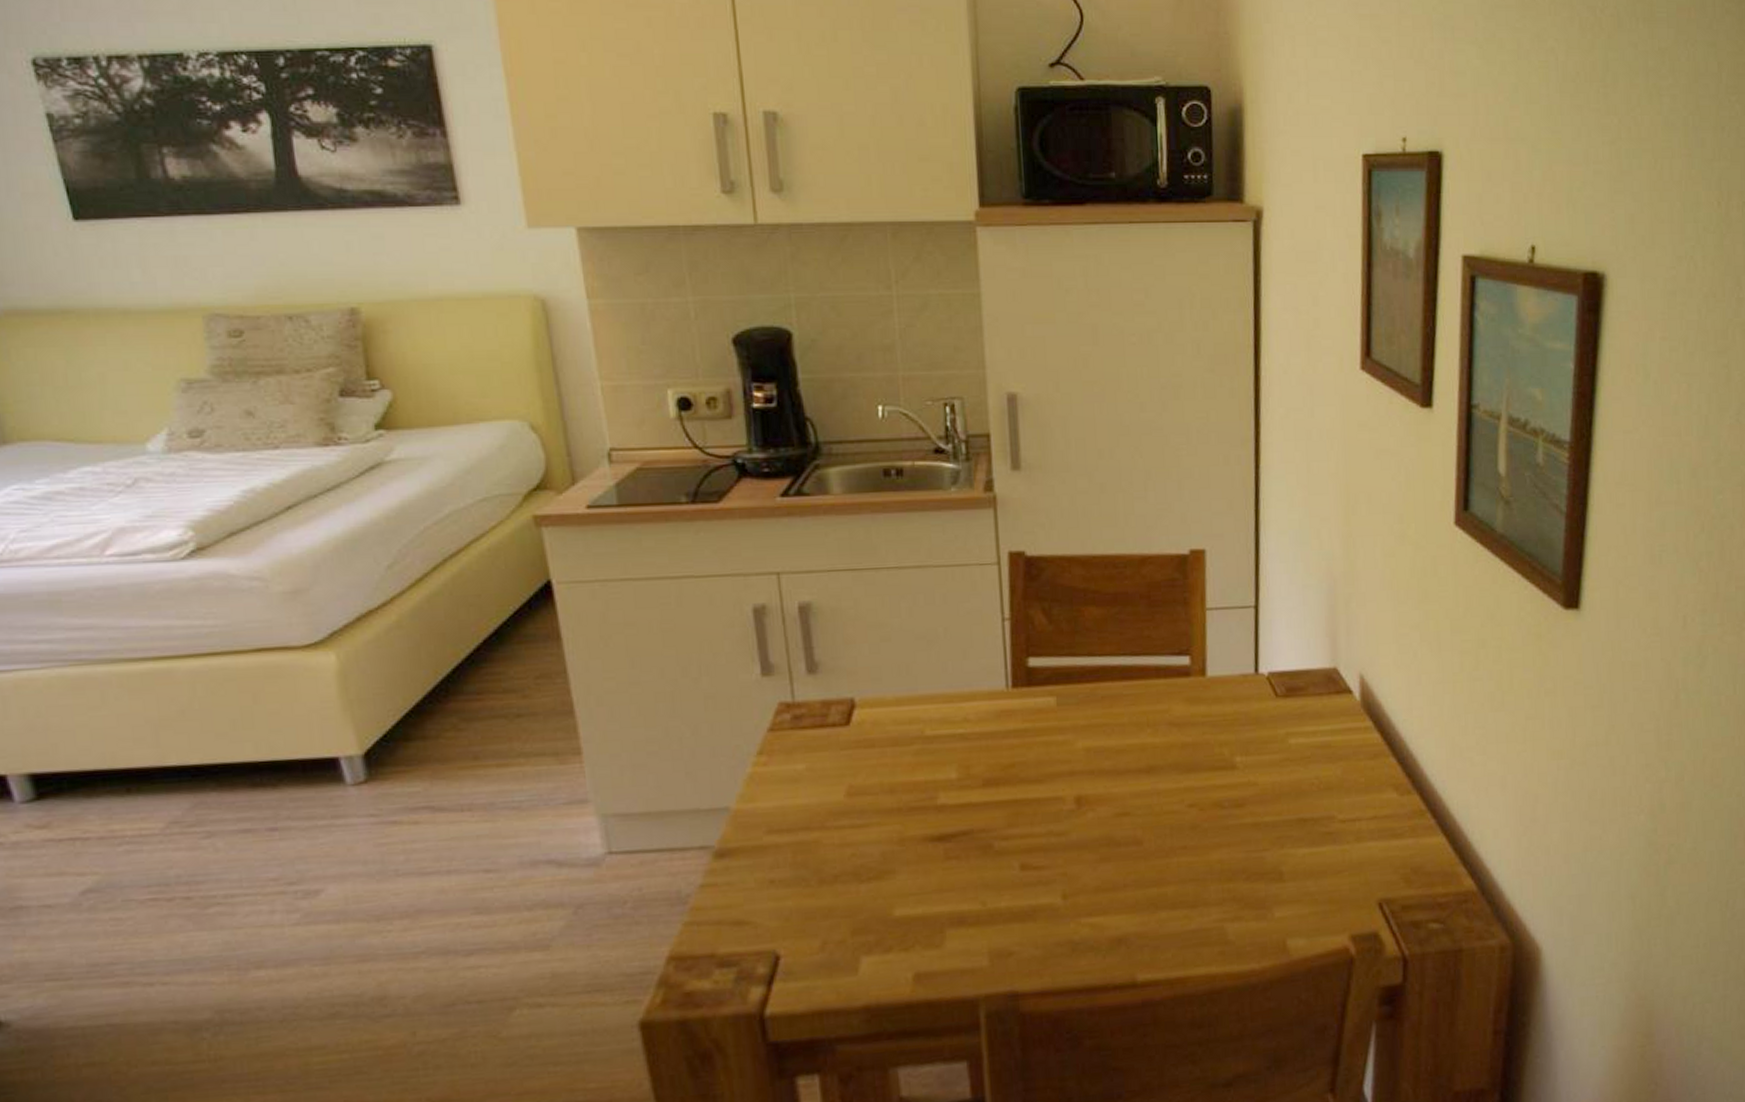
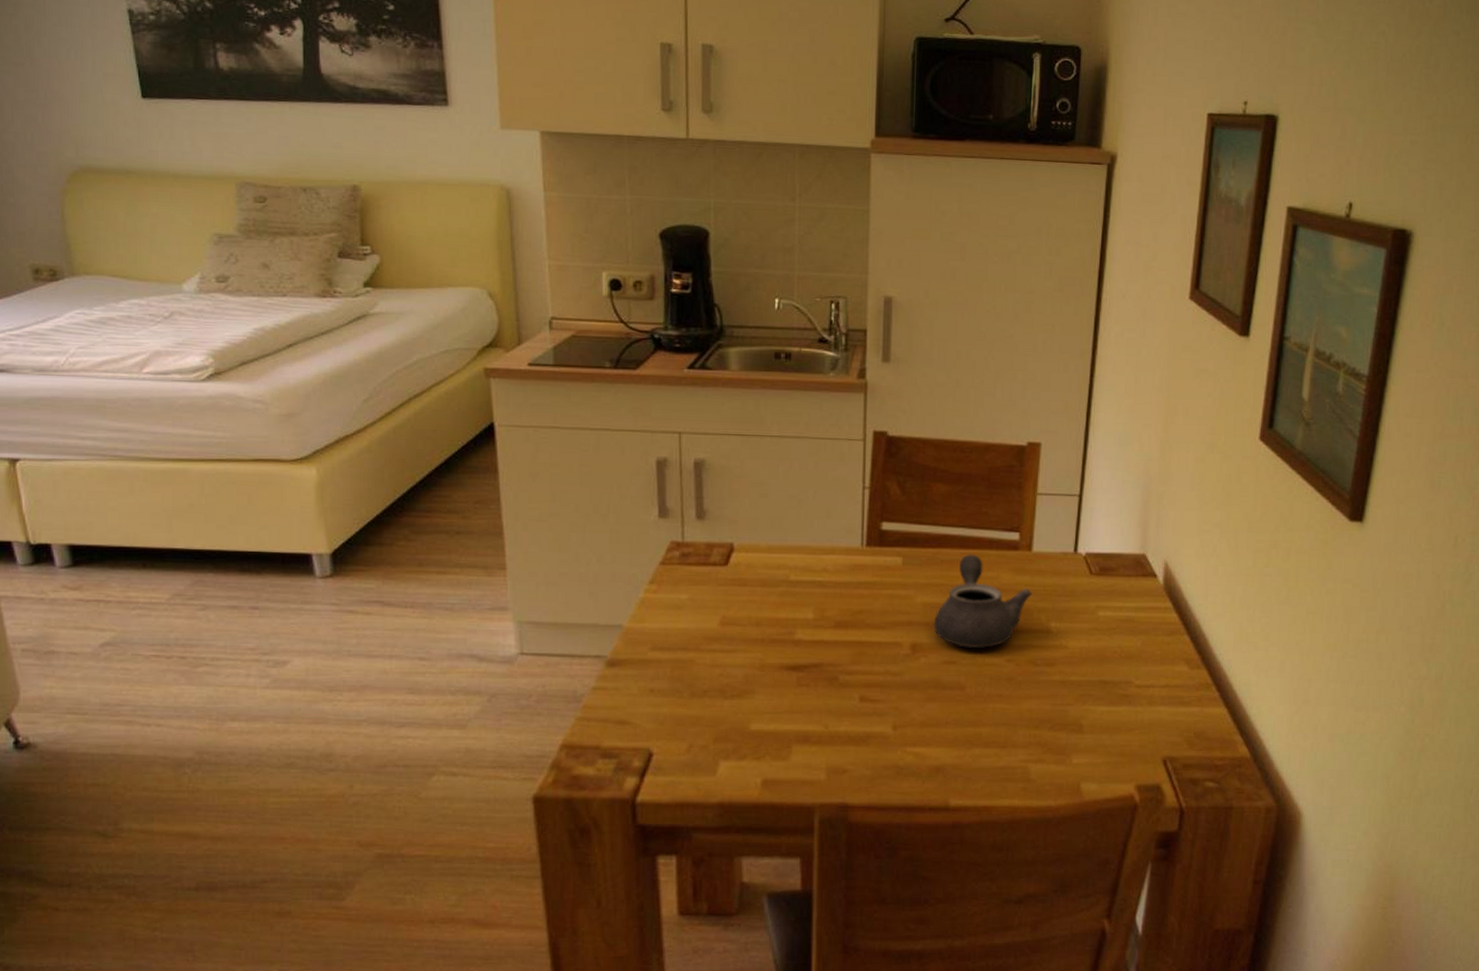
teapot: none [1100,685,1211,796] -> present [934,554,1033,649]

